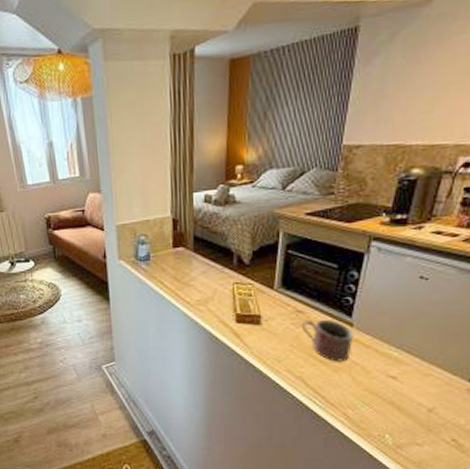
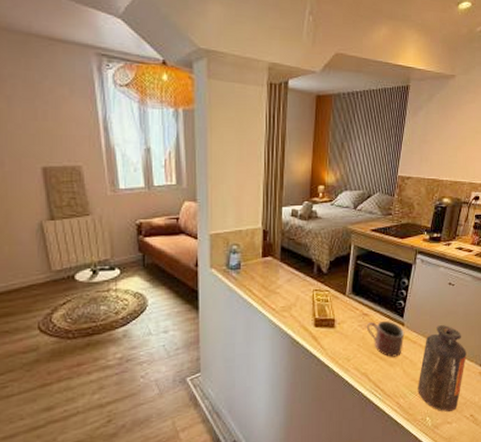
bottle: none [373,328,447,431] -> present [418,325,467,412]

